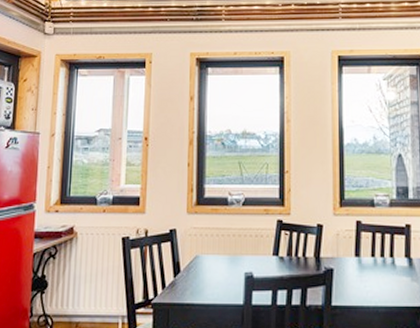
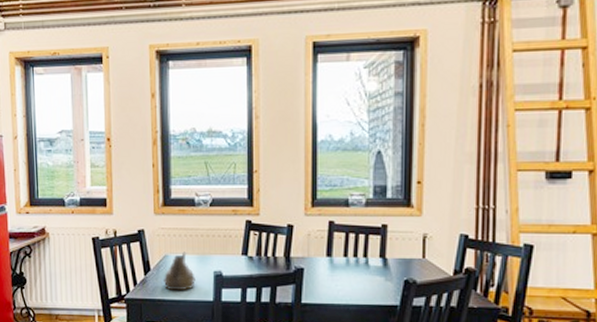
teapot: none [192,252,226,294] -> present [163,251,195,291]

